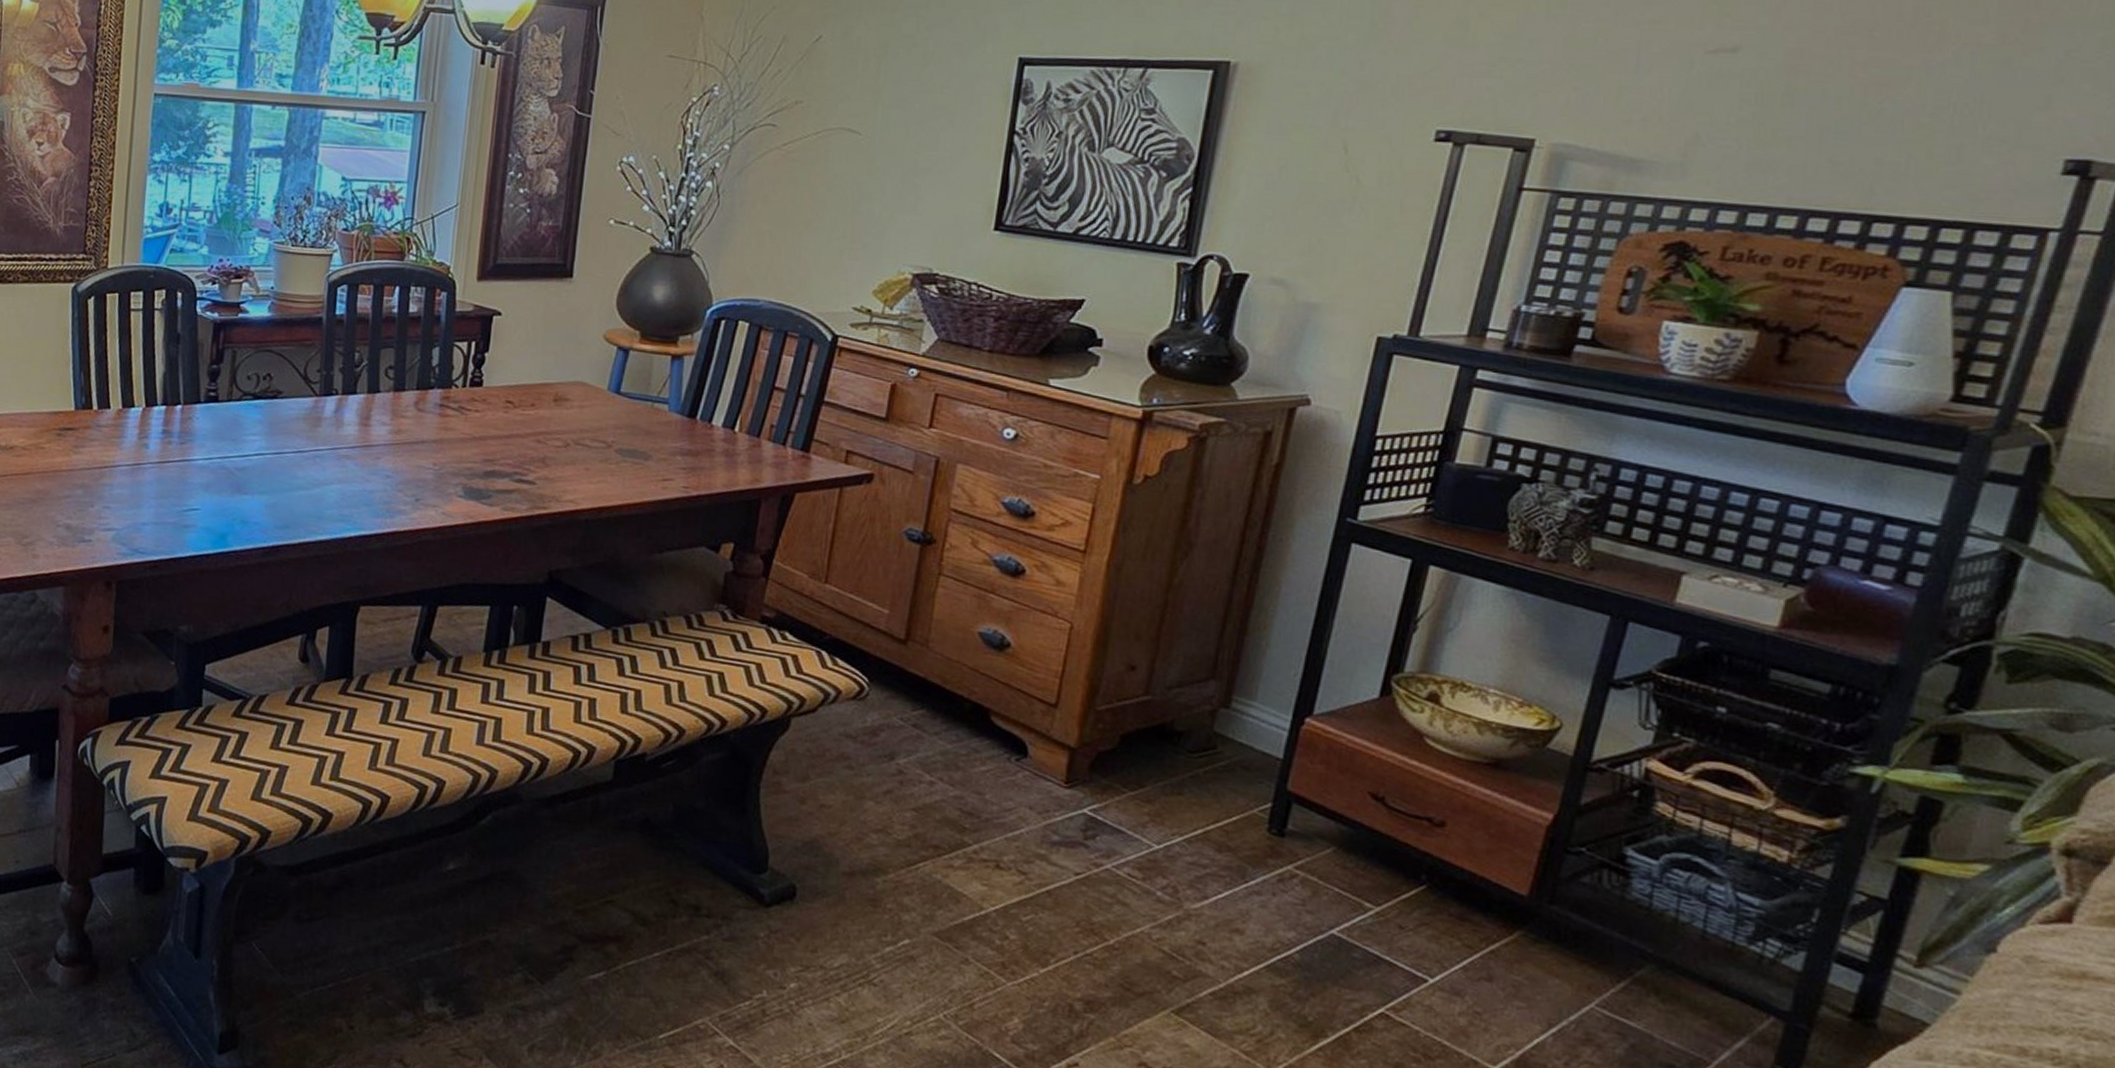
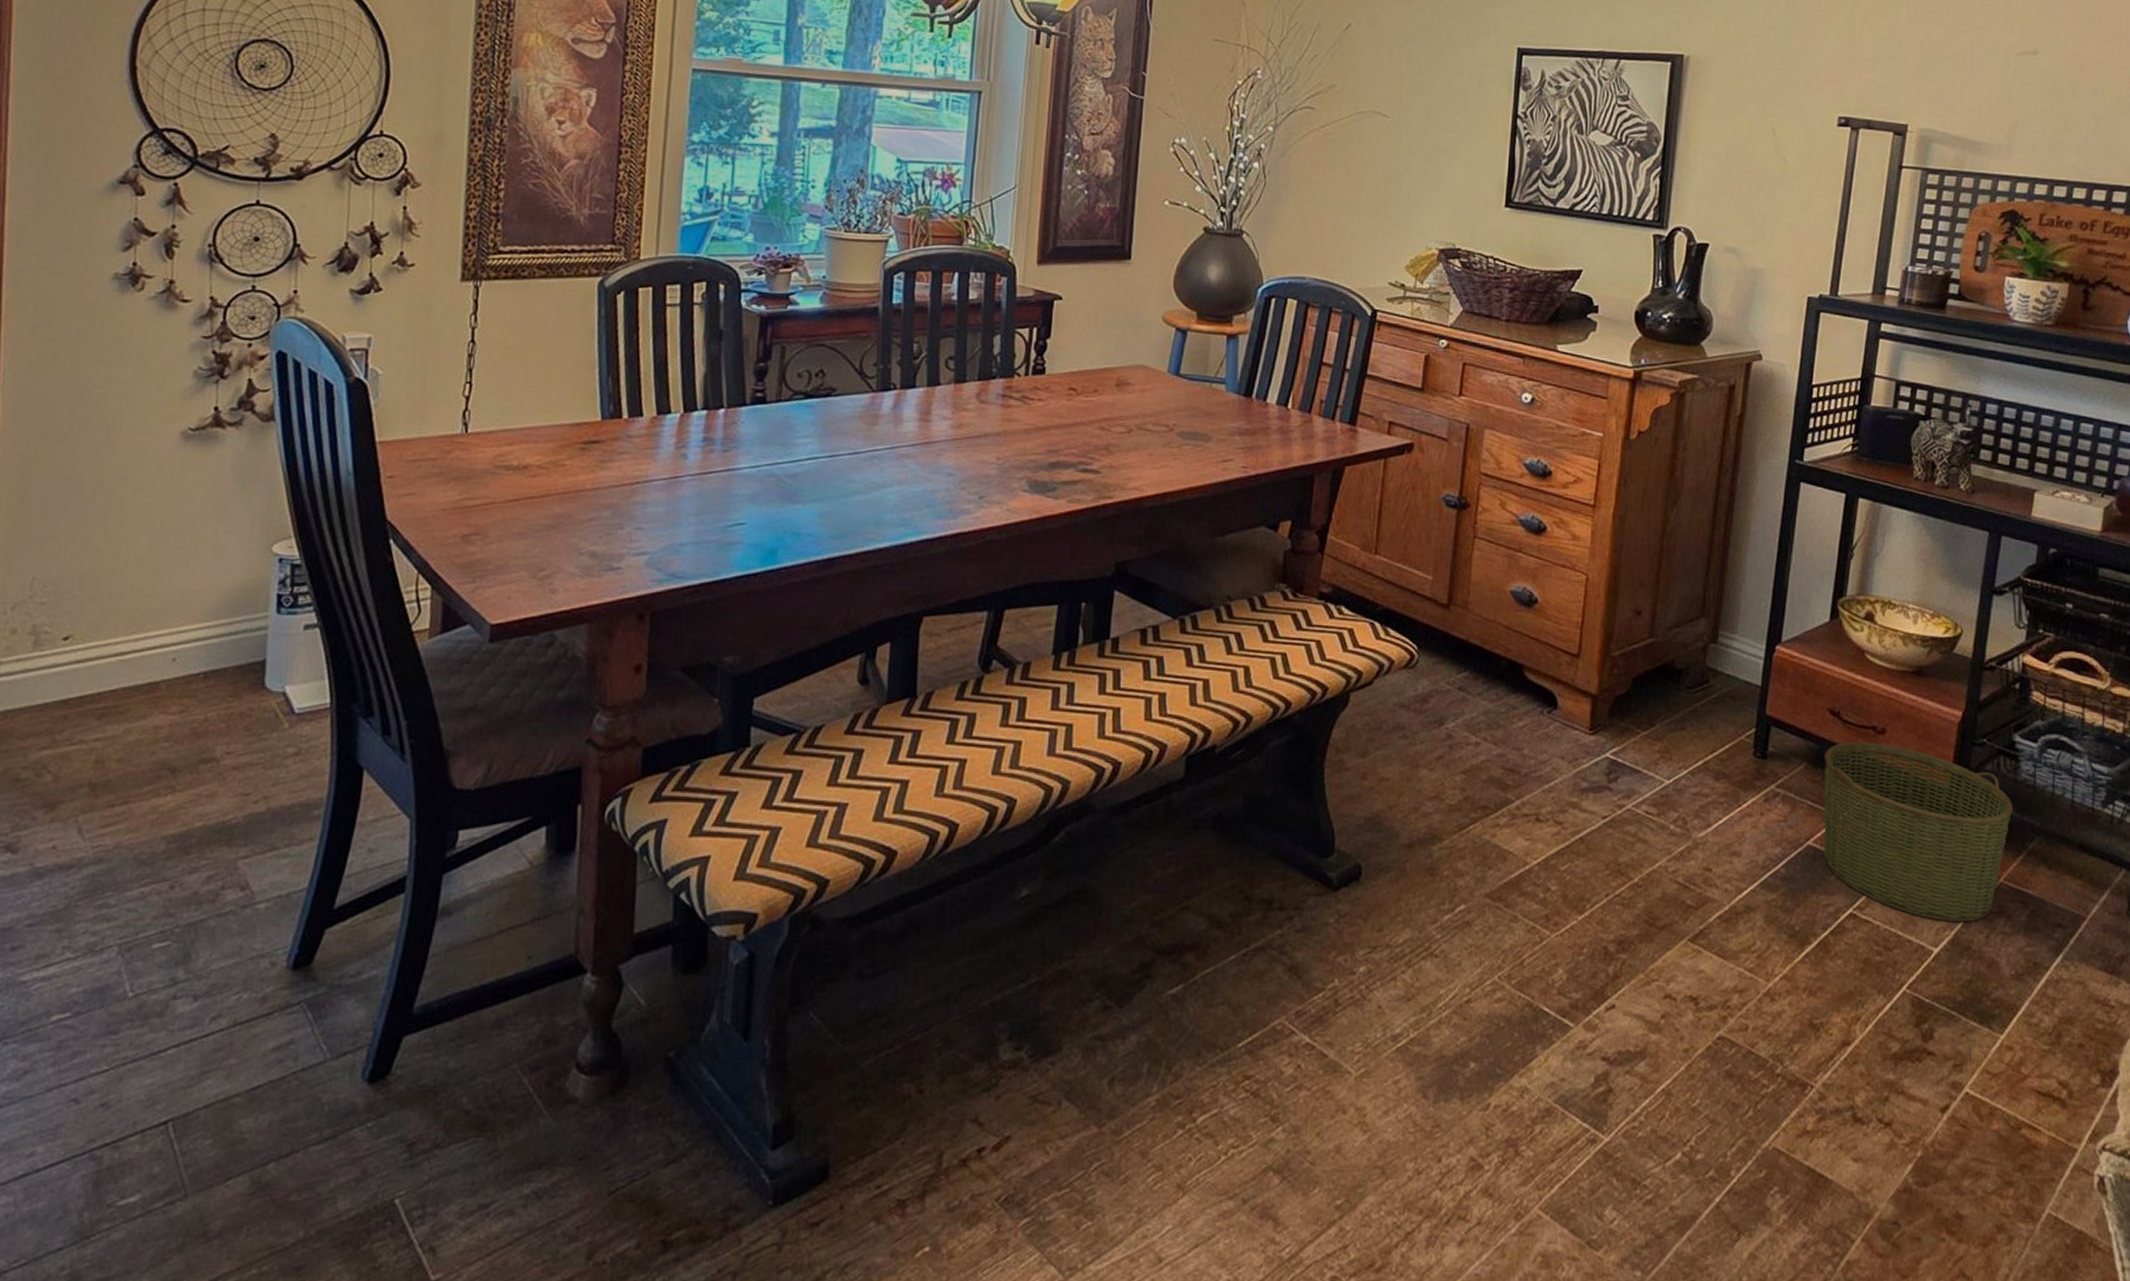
basket: none [1351,830,1616,1045] -> present [1823,742,2013,922]

